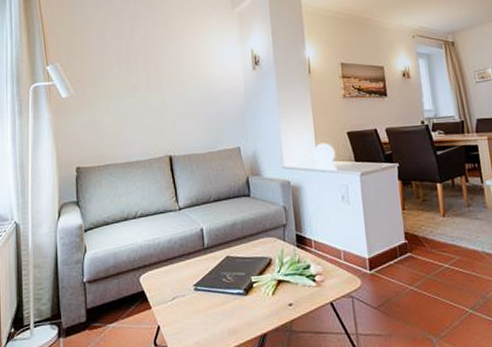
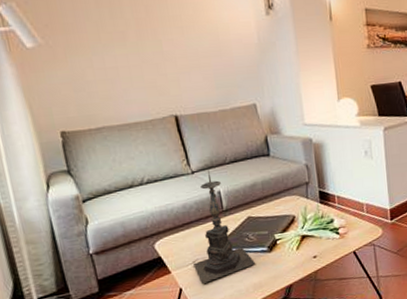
candle holder: none [173,207,232,323] -> present [193,170,256,284]

